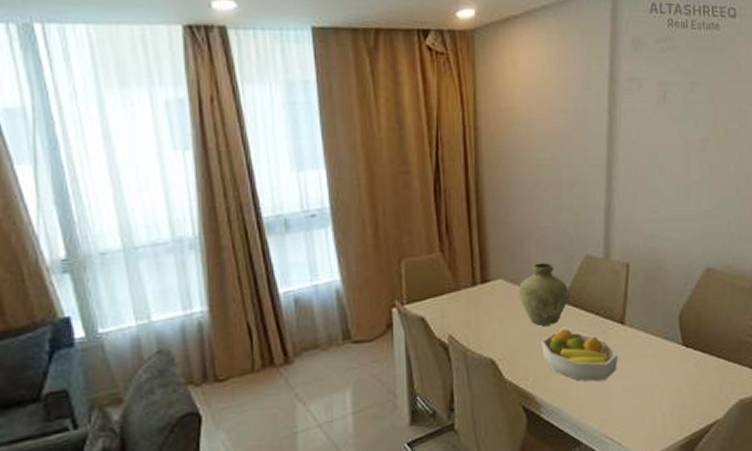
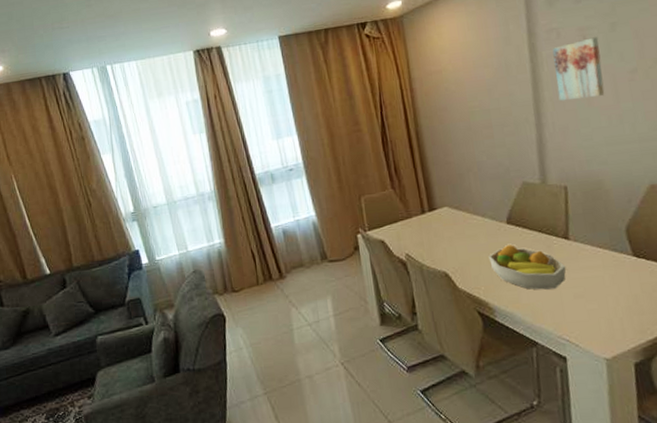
vase: present [518,263,569,326] -> none [462,191,511,243]
wall art: none [632,95,678,165] -> present [552,37,605,101]

